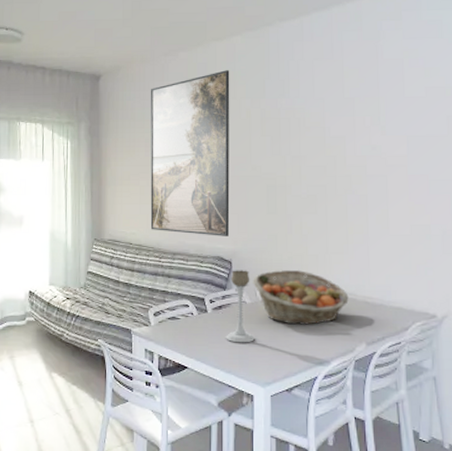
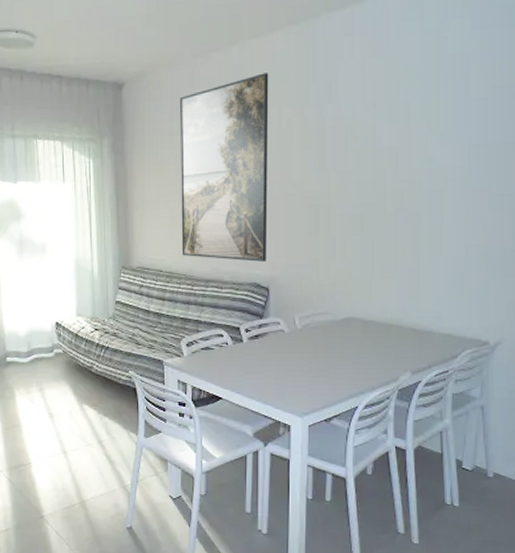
candle holder: present [226,270,255,343] -> none [262,297,293,373]
fruit basket: present [253,270,349,325] -> none [292,297,395,354]

